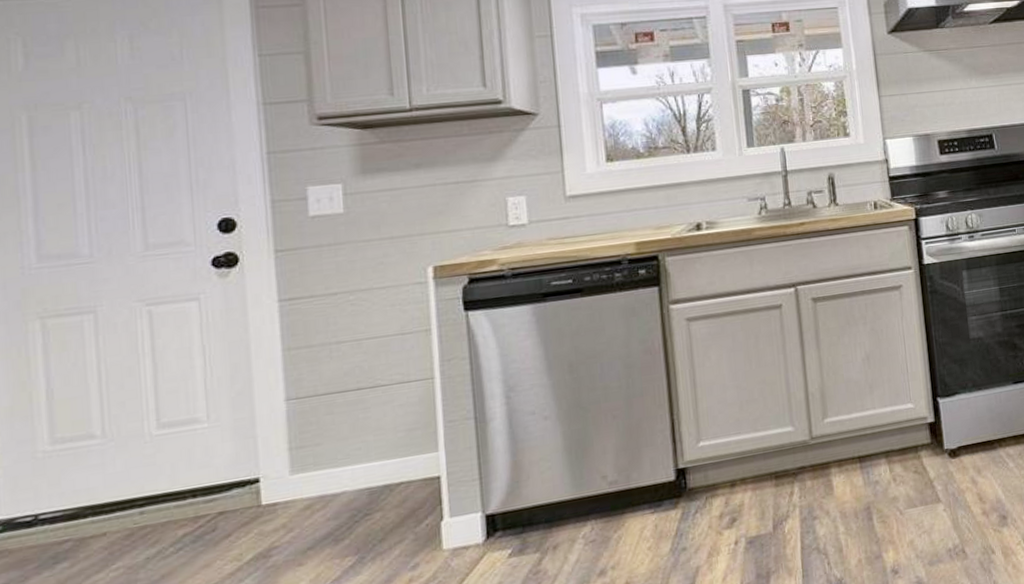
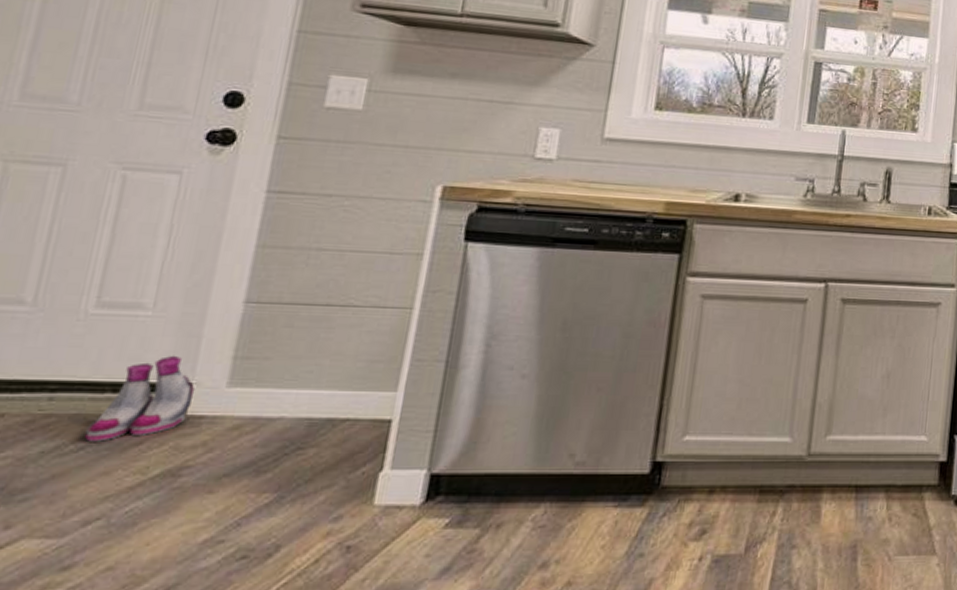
boots: none [180,456,264,543] -> present [85,355,196,442]

